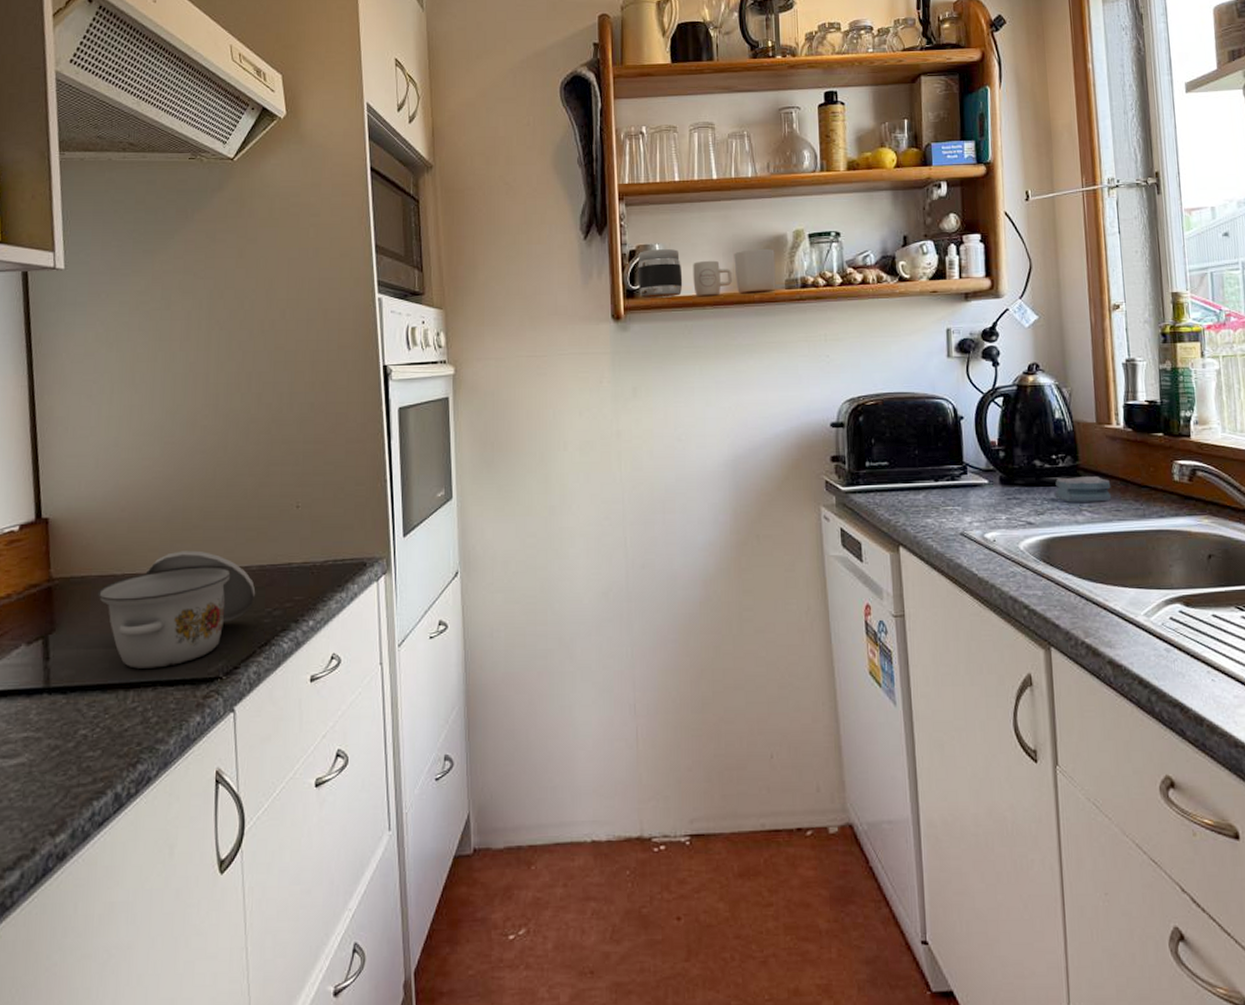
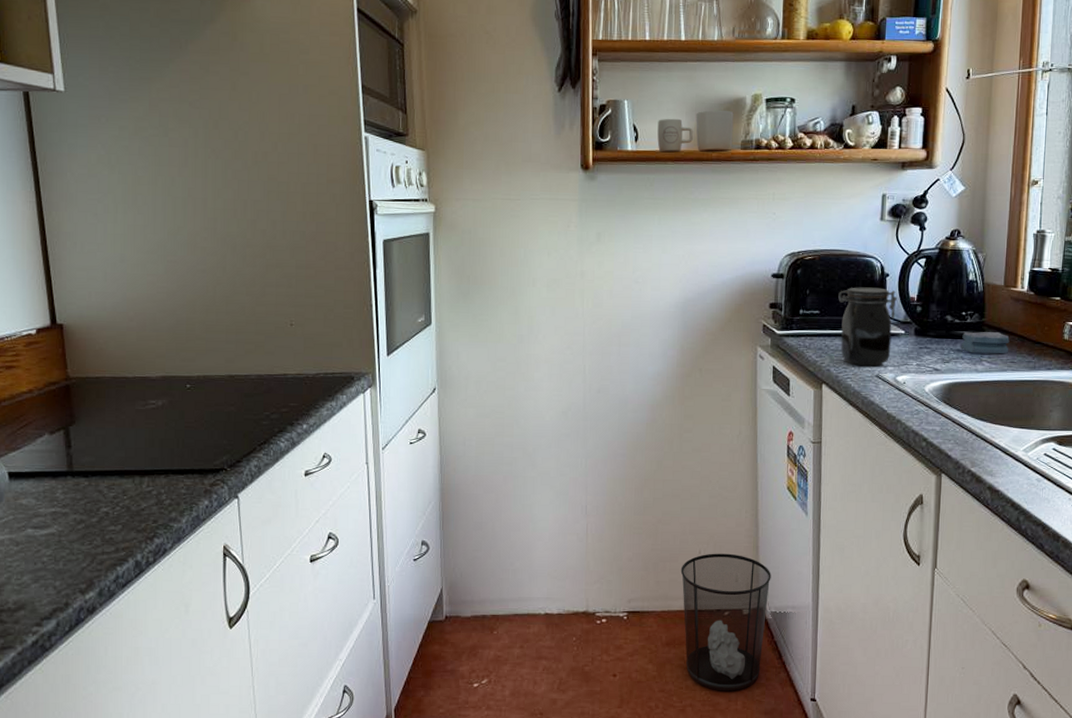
cooking pot: present [98,550,256,669] -> none [112,358,255,459]
jar: present [637,249,683,298] -> none [606,105,648,151]
waste bin: none [750,756,860,935] -> present [680,553,771,691]
jar: none [908,432,976,524] -> present [838,287,898,367]

